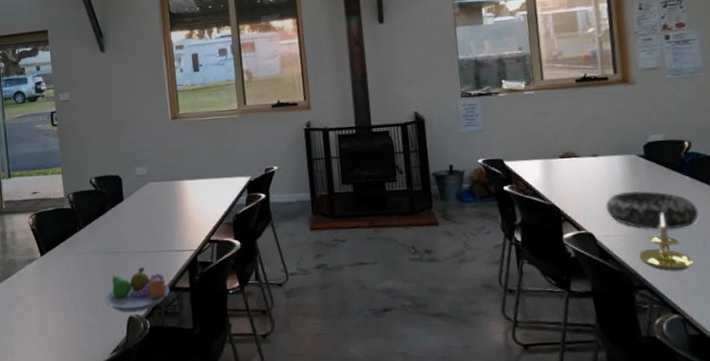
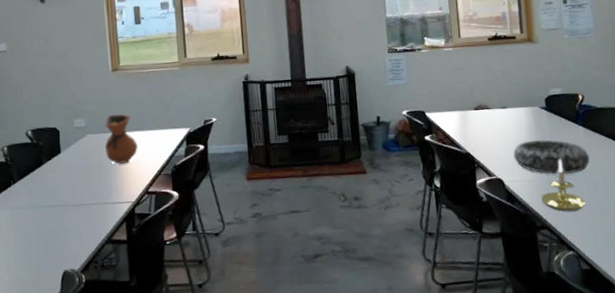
fruit bowl: present [105,267,170,312] -> none [39,220,107,267]
vase: none [166,162,199,212] -> present [105,114,138,164]

